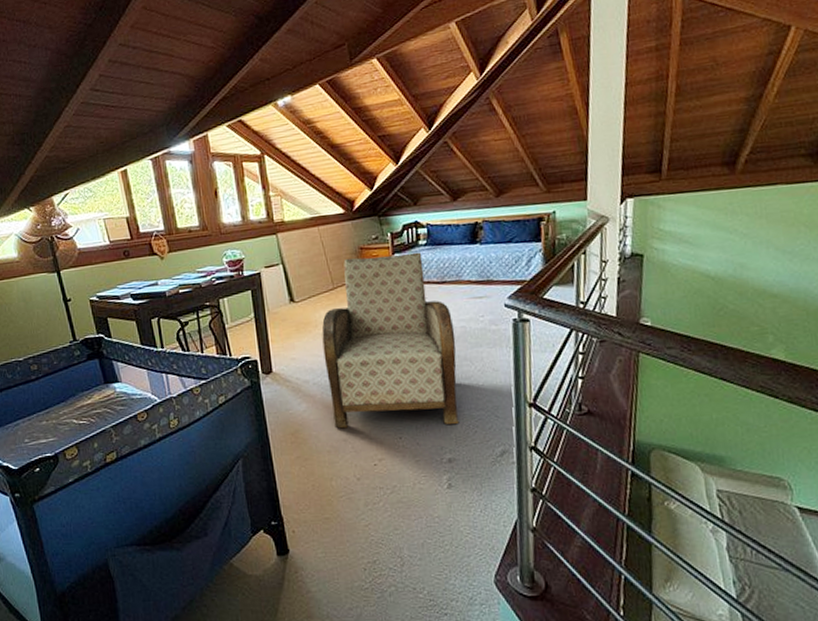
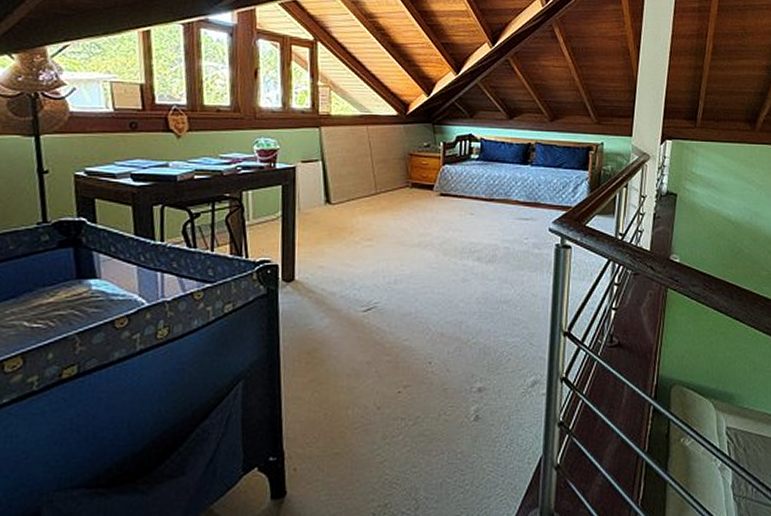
armchair: present [321,252,460,429] -> none [356,163,498,350]

